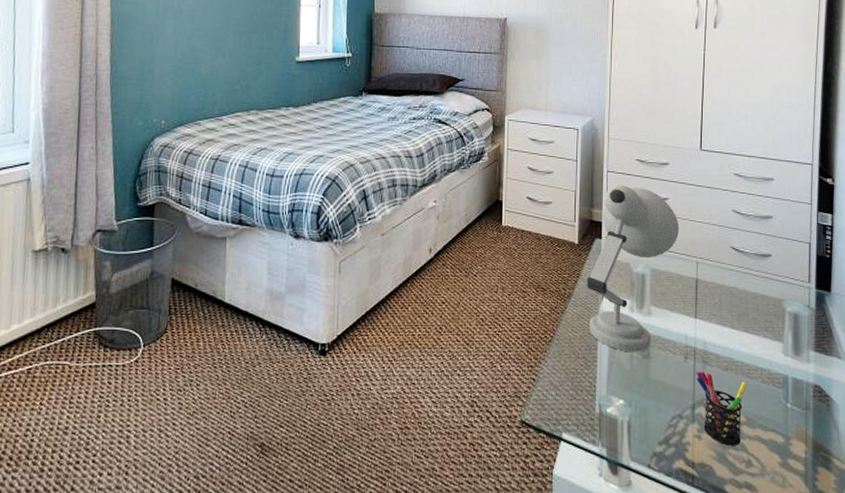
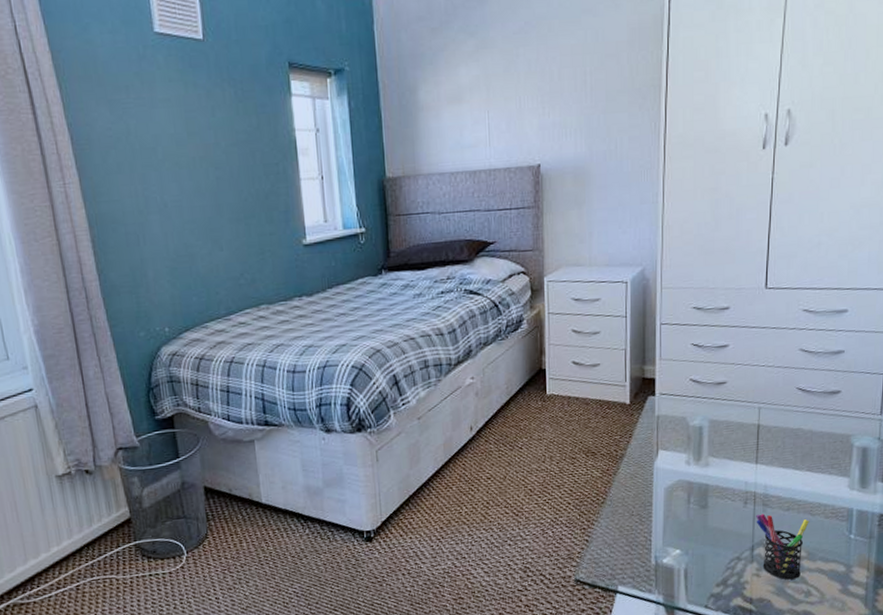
desk lamp: present [587,185,680,352] -> none [640,336,741,505]

